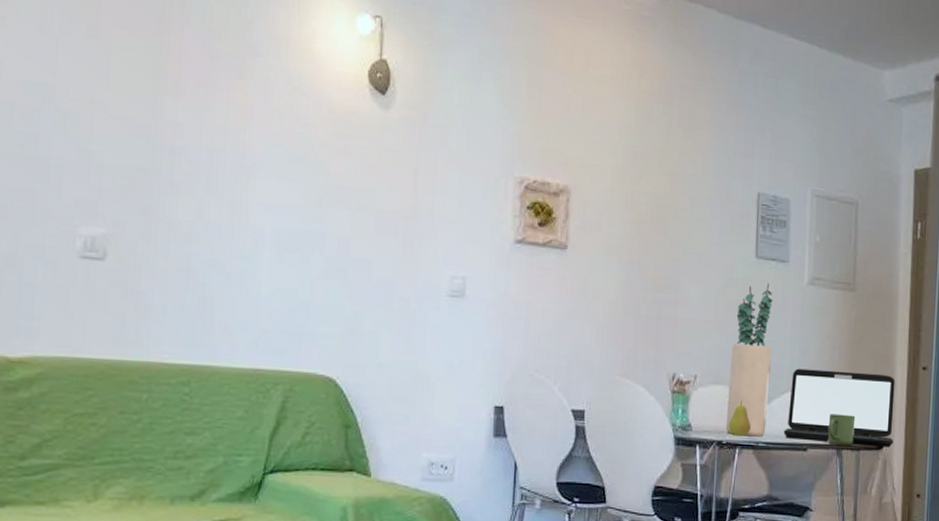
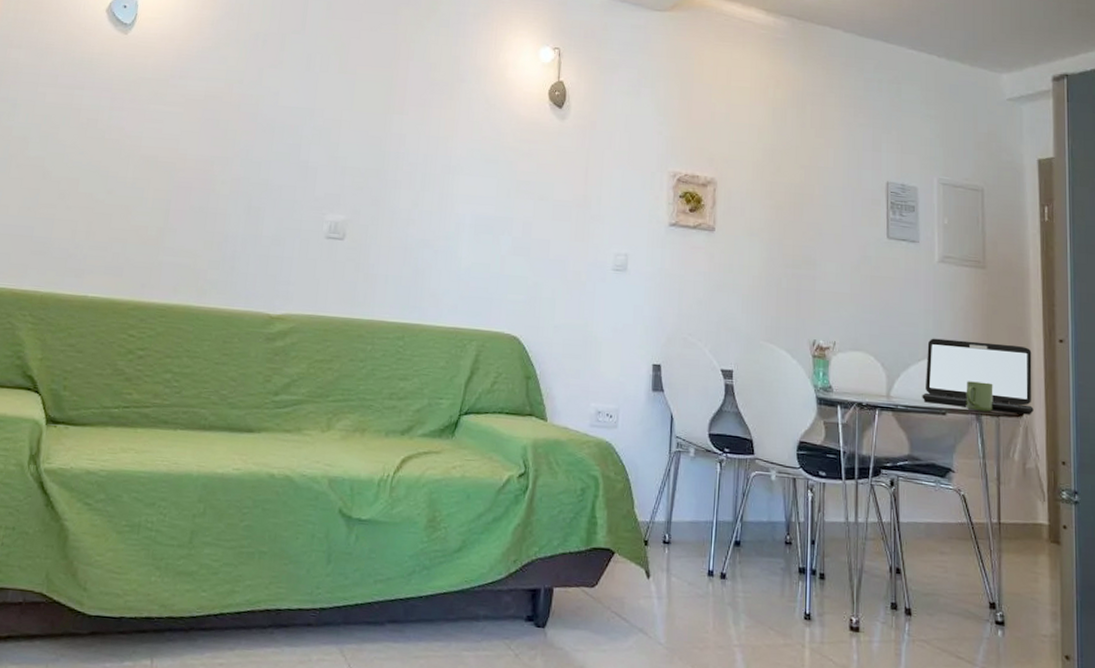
vase: present [726,283,773,436] -> none [866,261,906,399]
fruit: present [728,399,751,436] -> none [867,365,889,399]

